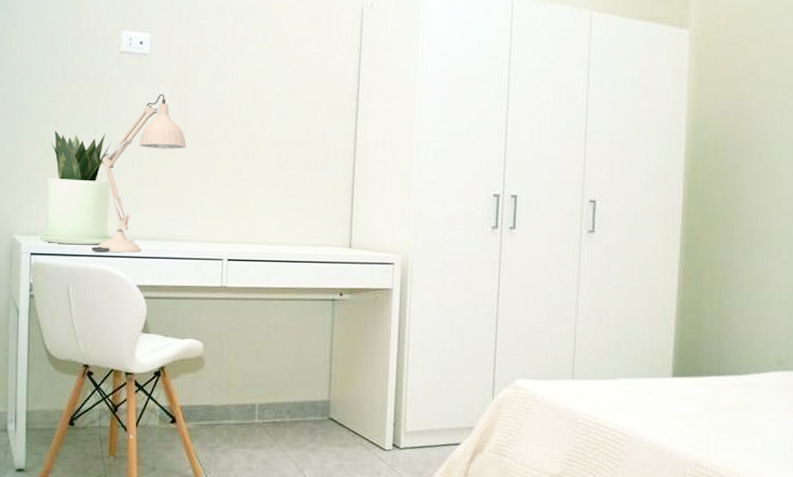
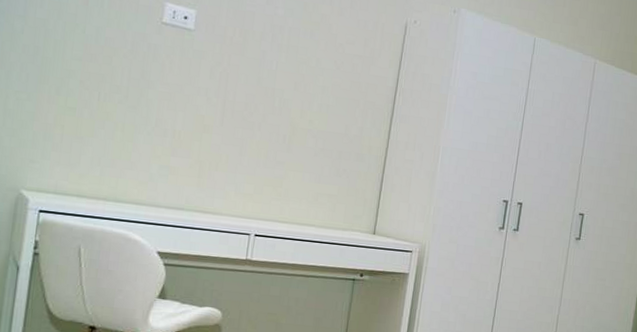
planter: present [38,130,113,245] -> none [50,89,144,209]
desk lamp: present [91,94,186,253] -> none [110,70,224,220]

